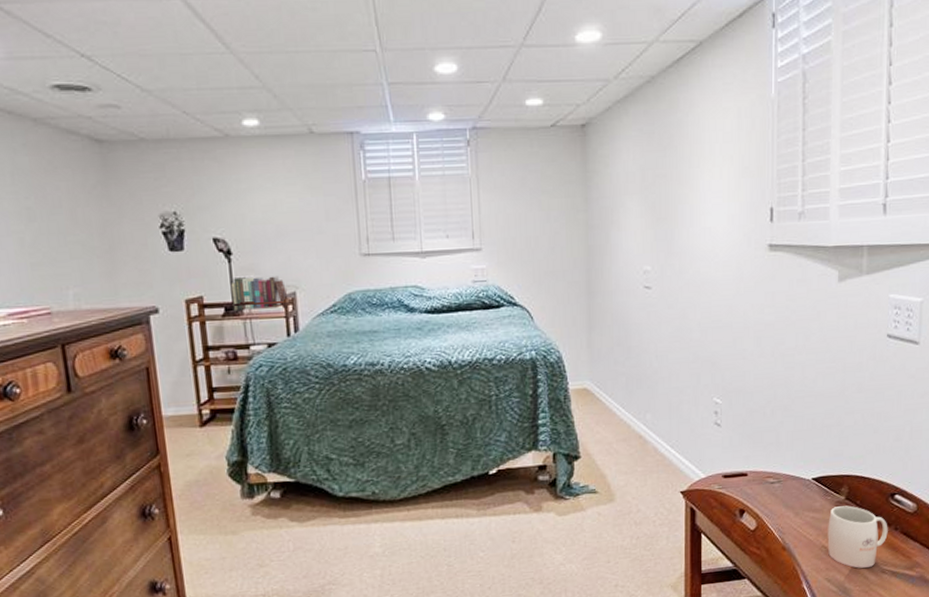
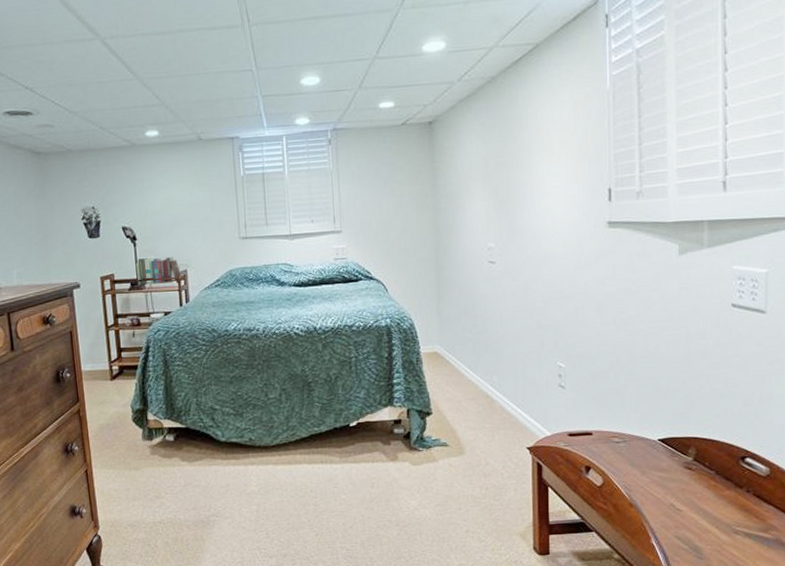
mug: present [827,505,888,569] -> none [676,467,740,529]

